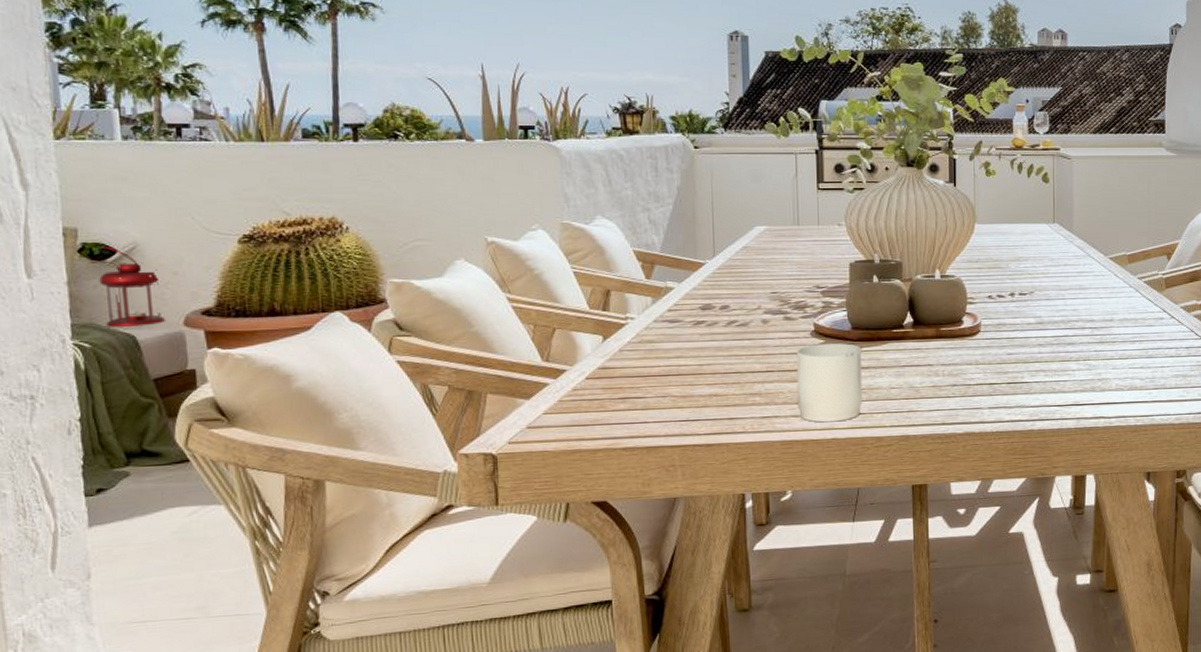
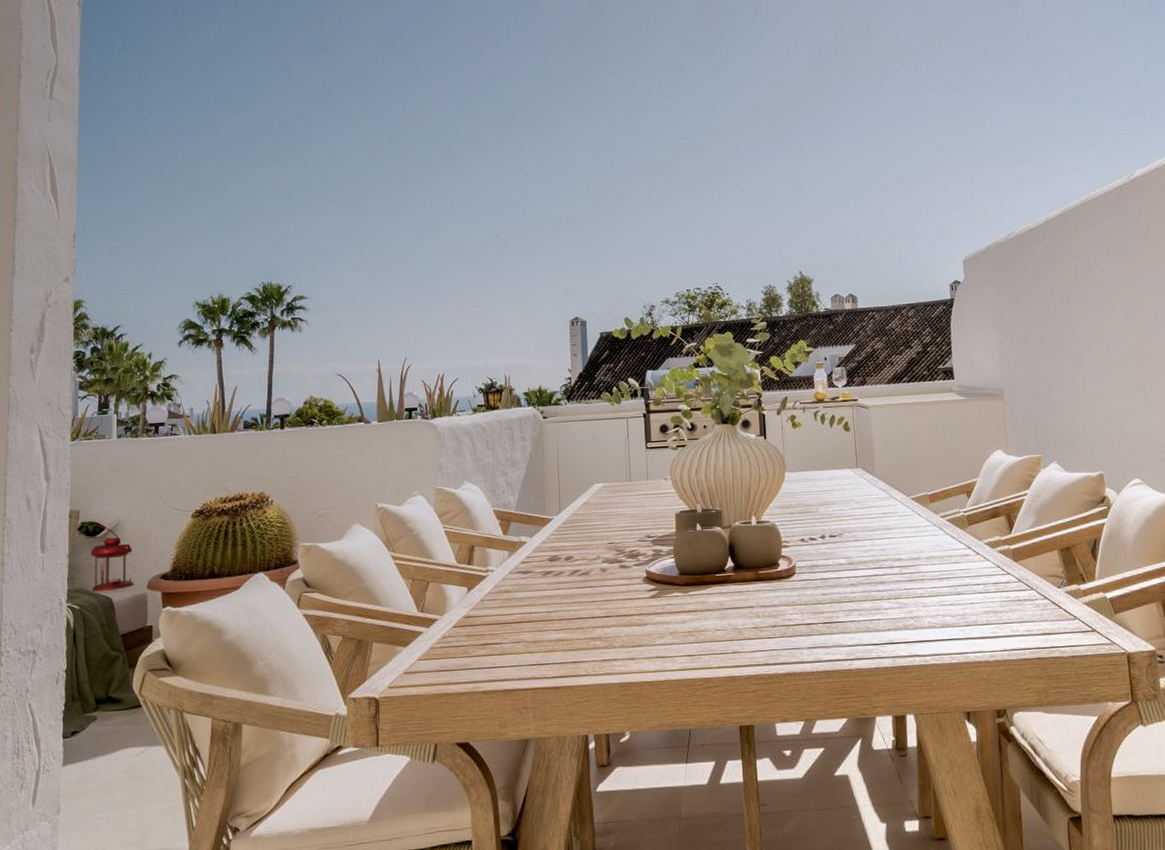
cup: present [796,343,863,423] -> none [631,588,691,665]

